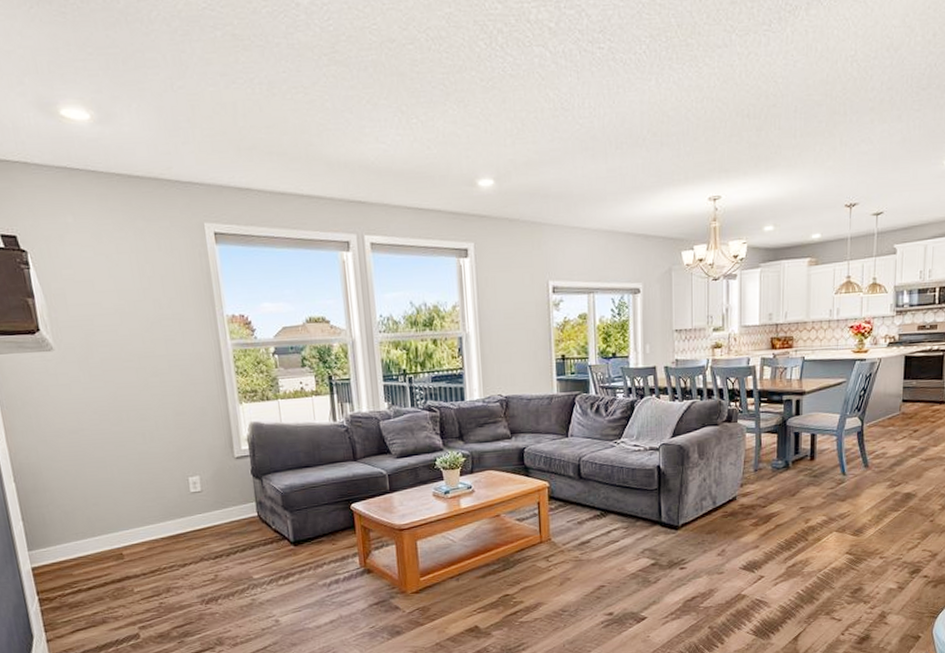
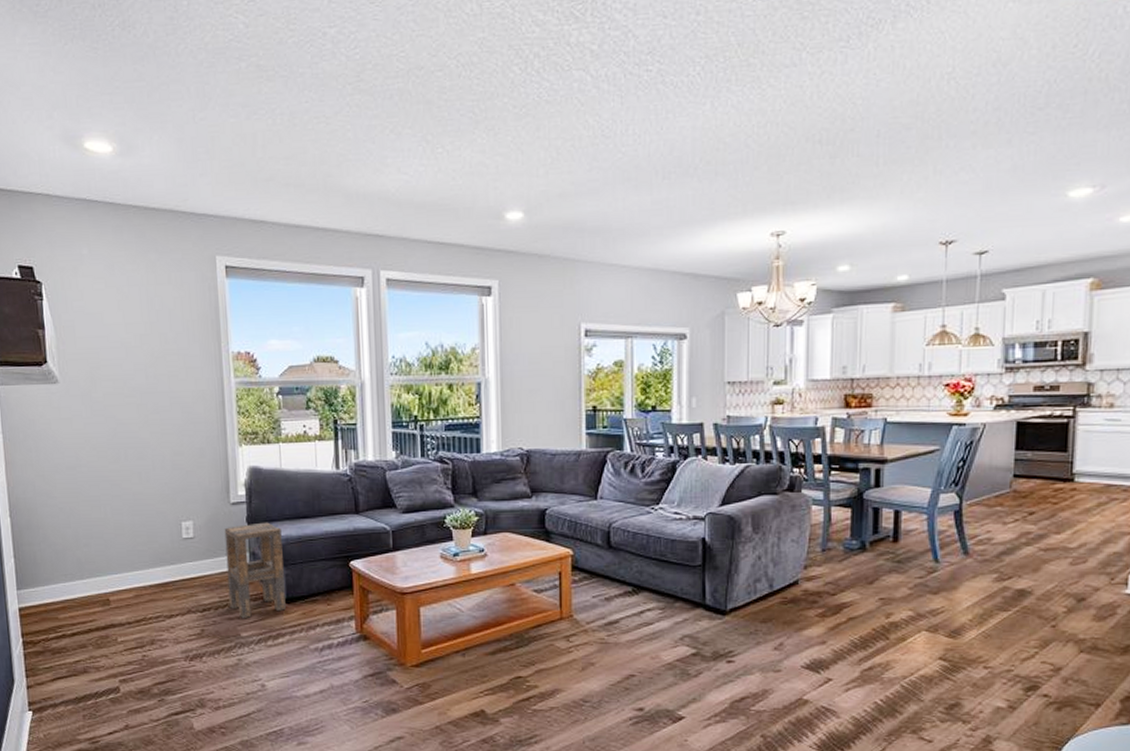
side table: none [230,473,294,563] -> present [224,522,286,619]

